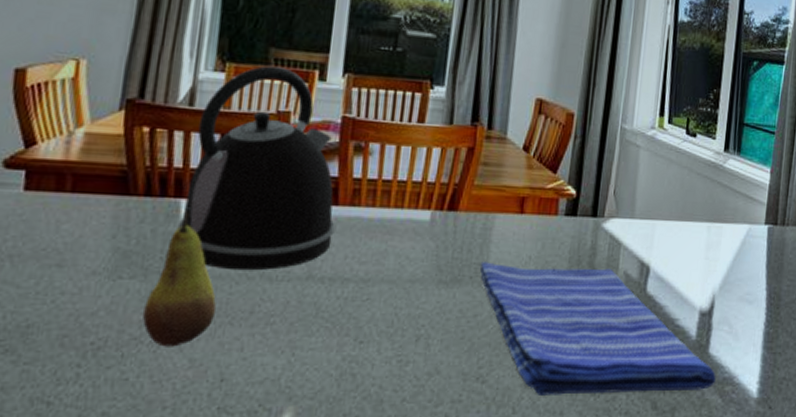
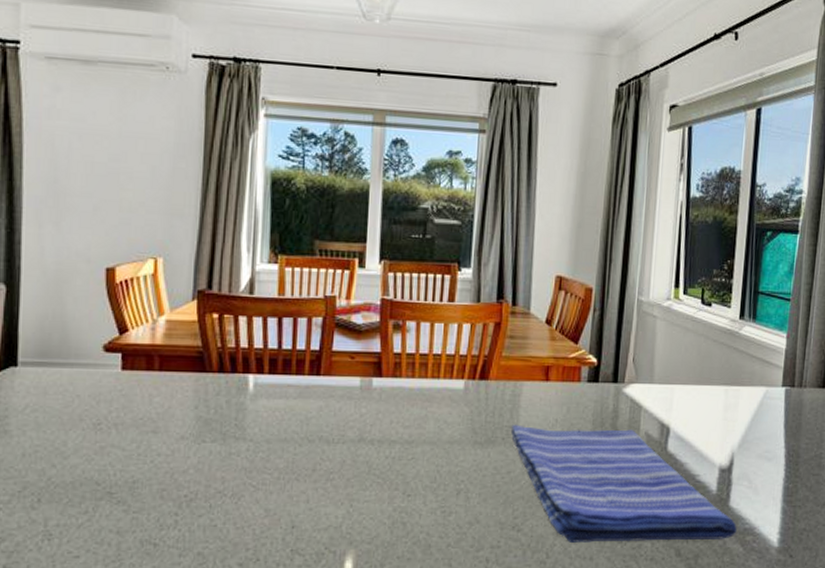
fruit: present [142,205,216,347] -> none [225,380,284,499]
kettle: present [177,66,335,271] -> none [247,256,381,435]

